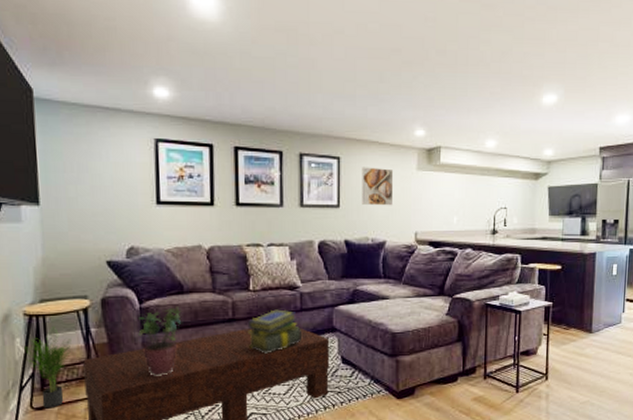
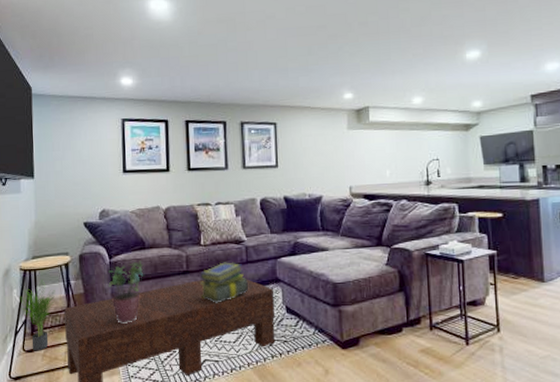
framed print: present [362,167,394,206] -> none [296,129,327,164]

